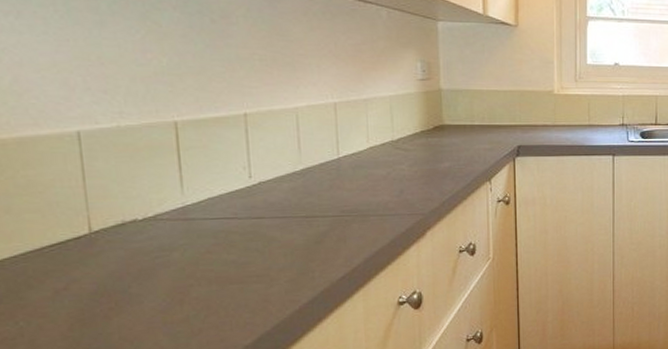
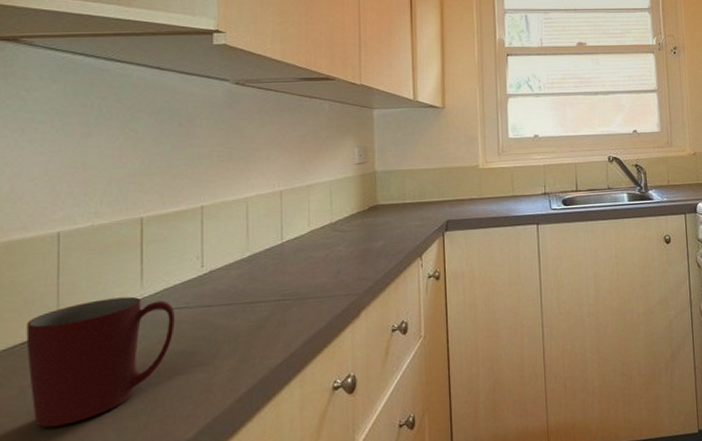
mug: none [53,204,224,330] -> present [26,296,175,428]

